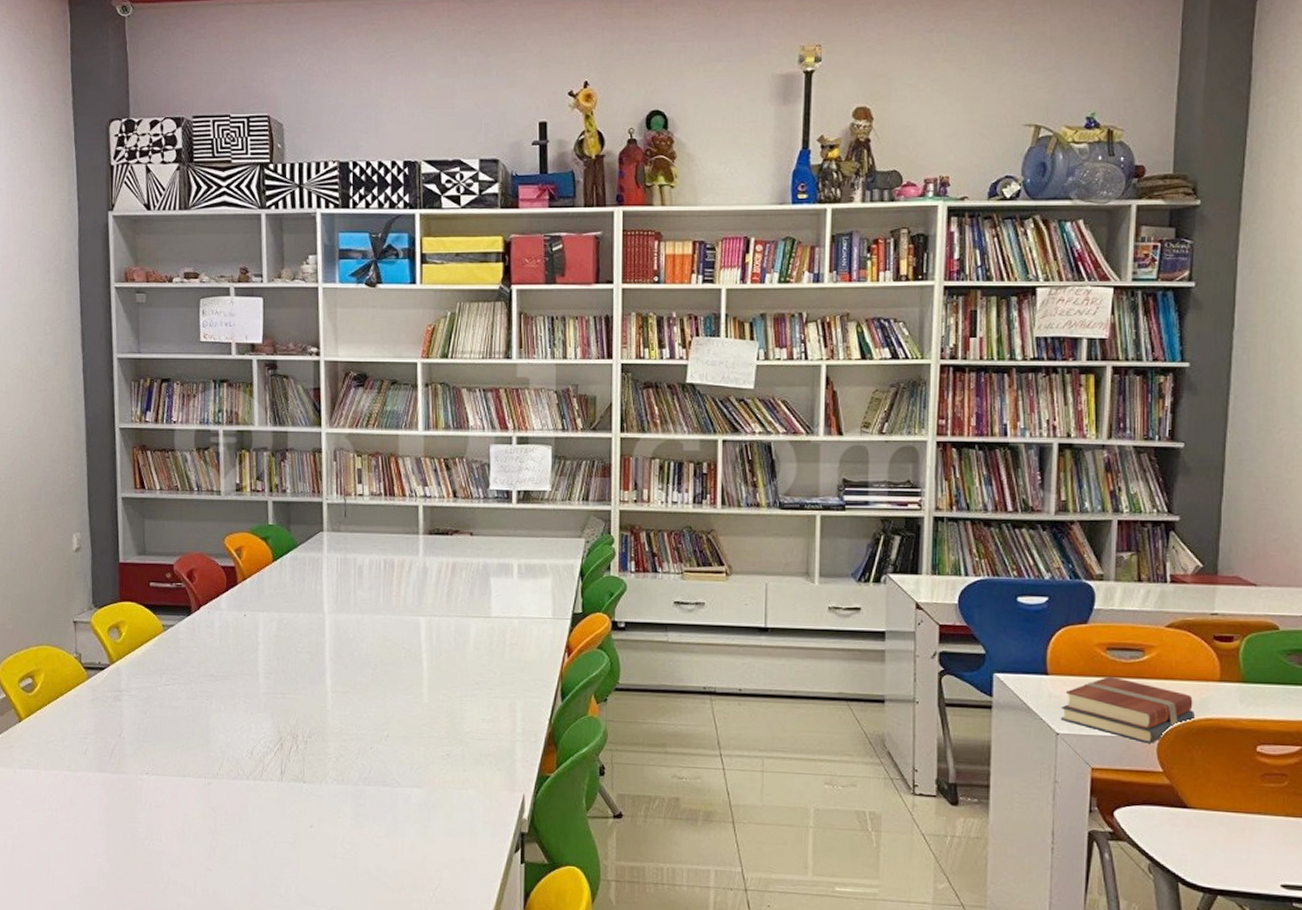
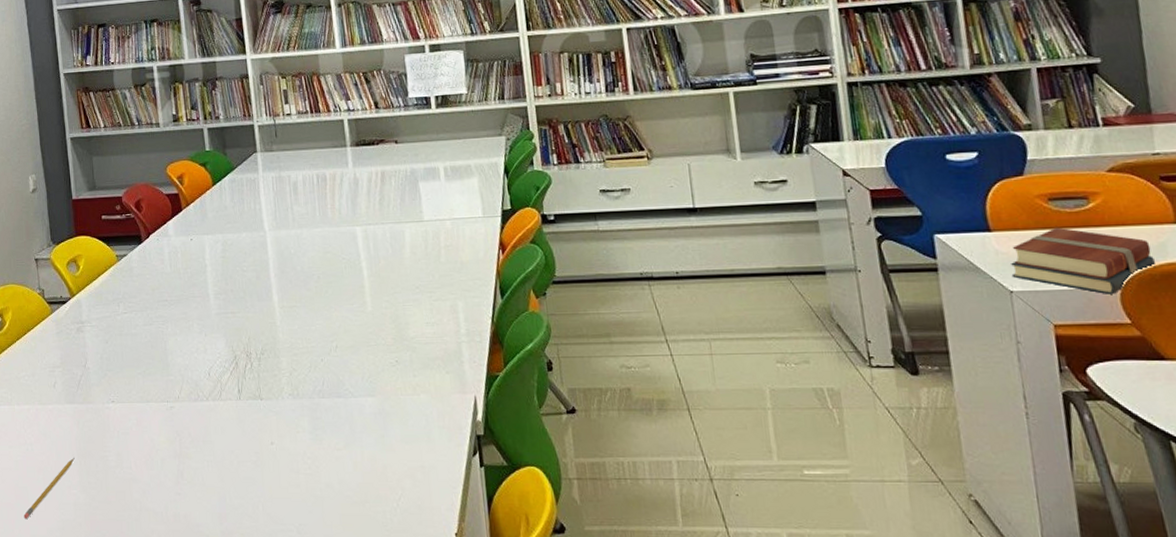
pencil: none [43,826,102,884] -> present [23,457,75,518]

